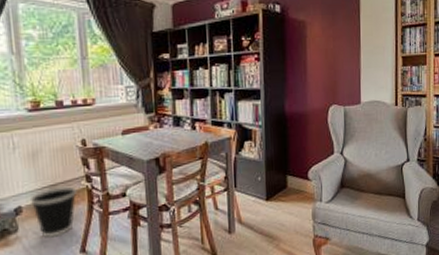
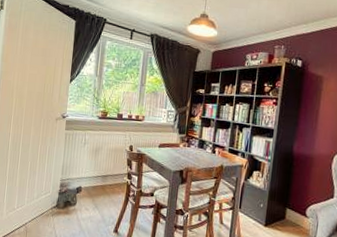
wastebasket: present [29,186,78,238] -> none [87,178,120,216]

